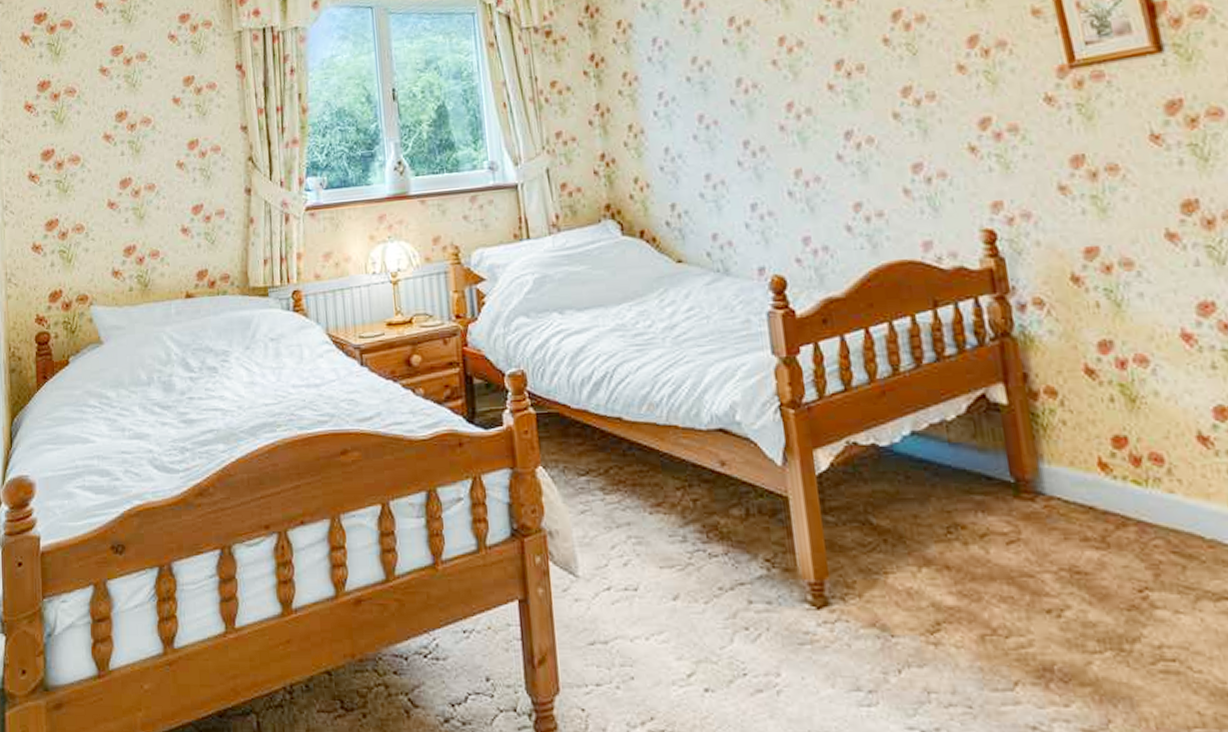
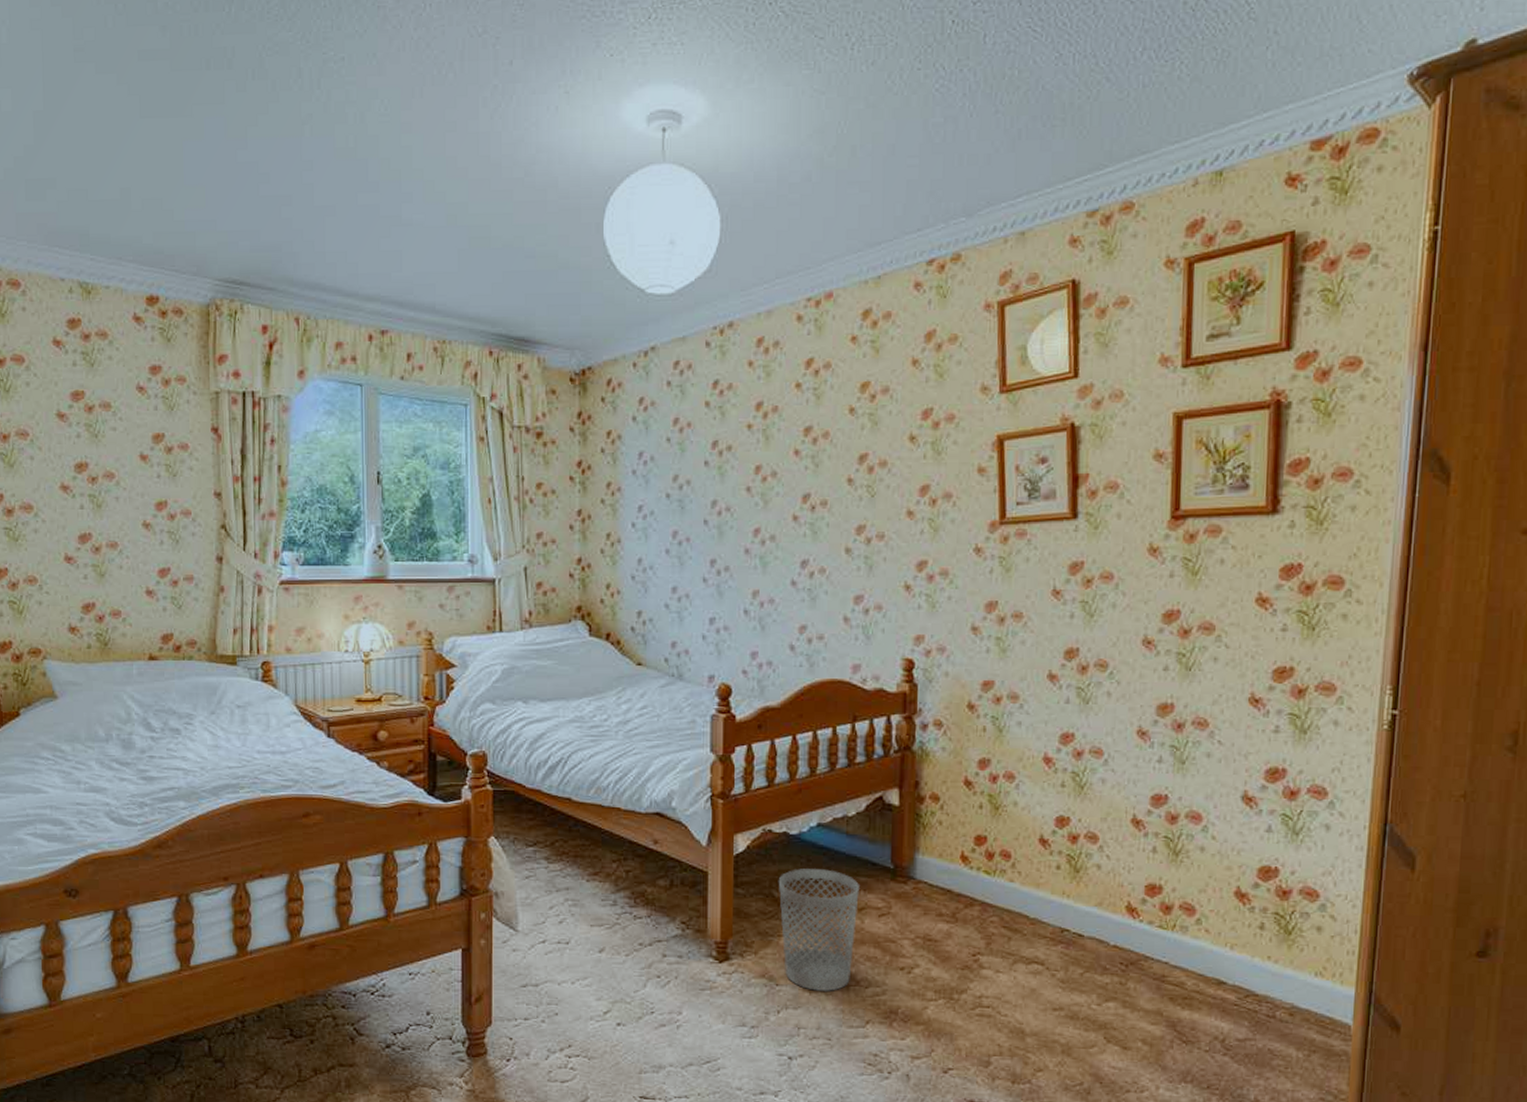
wastebasket: none [874,487,984,643] -> present [779,869,859,991]

